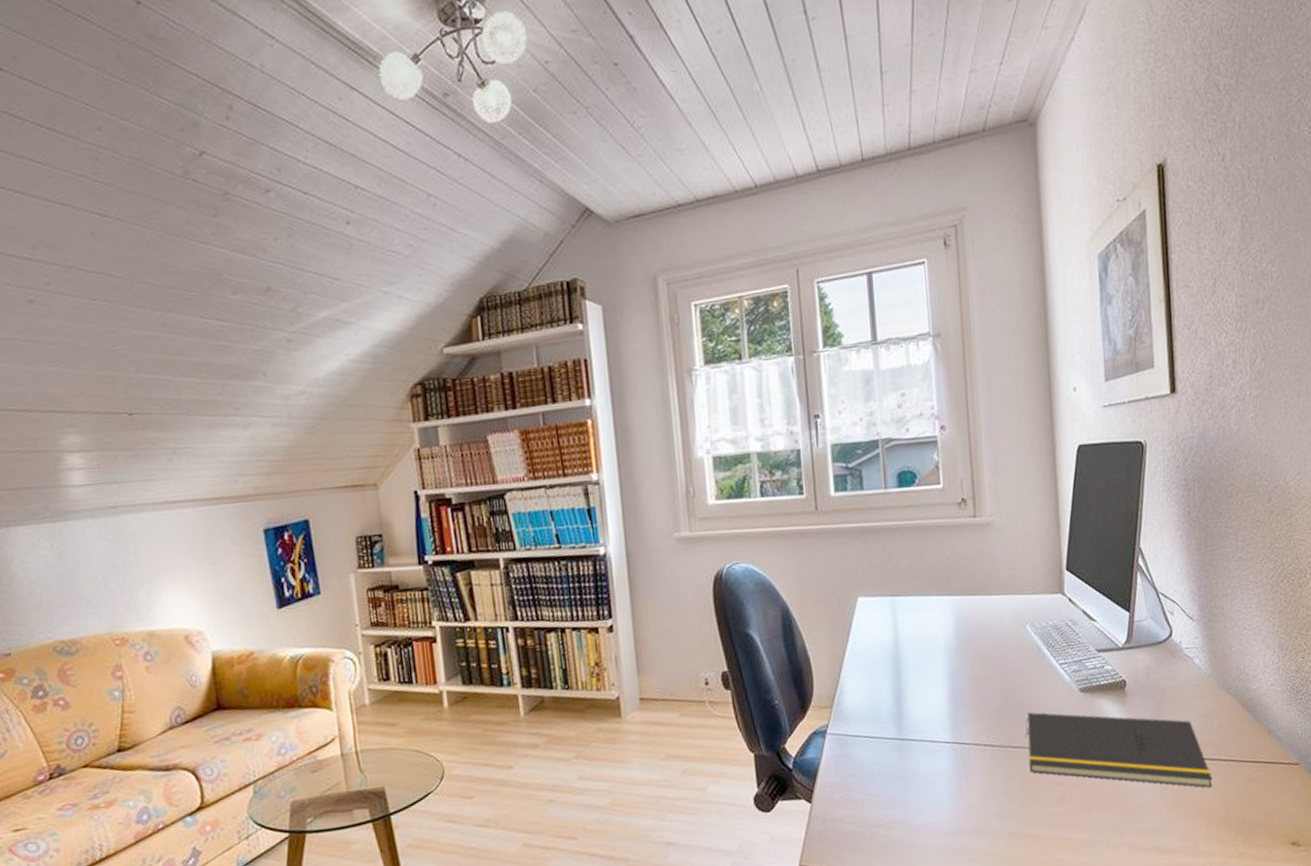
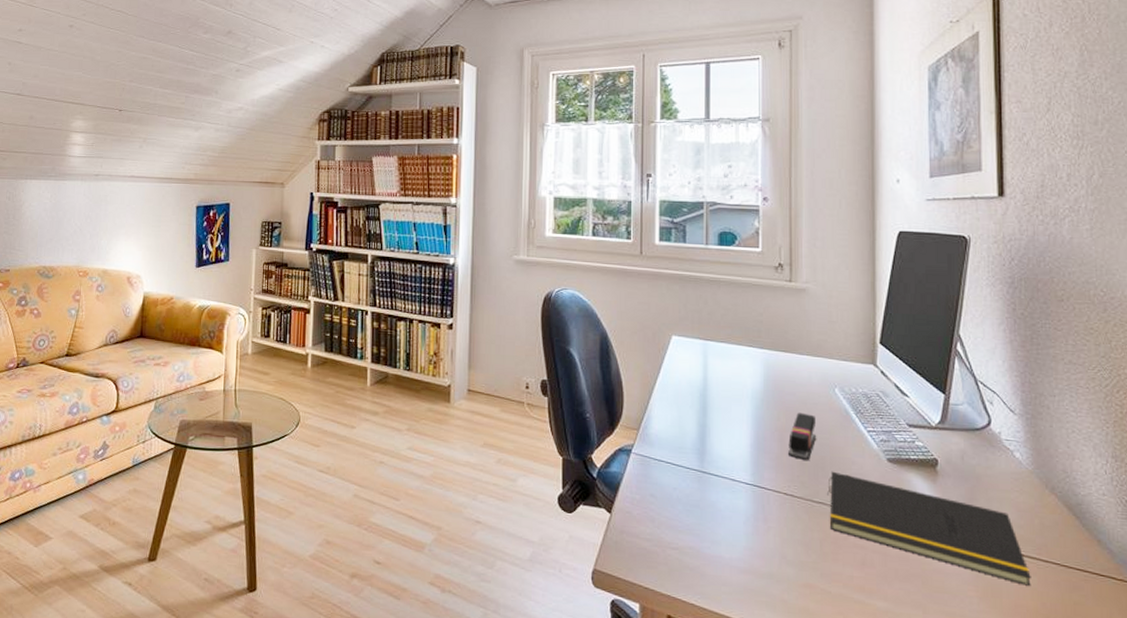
stapler: none [984,657,1012,706] -> present [788,412,817,460]

